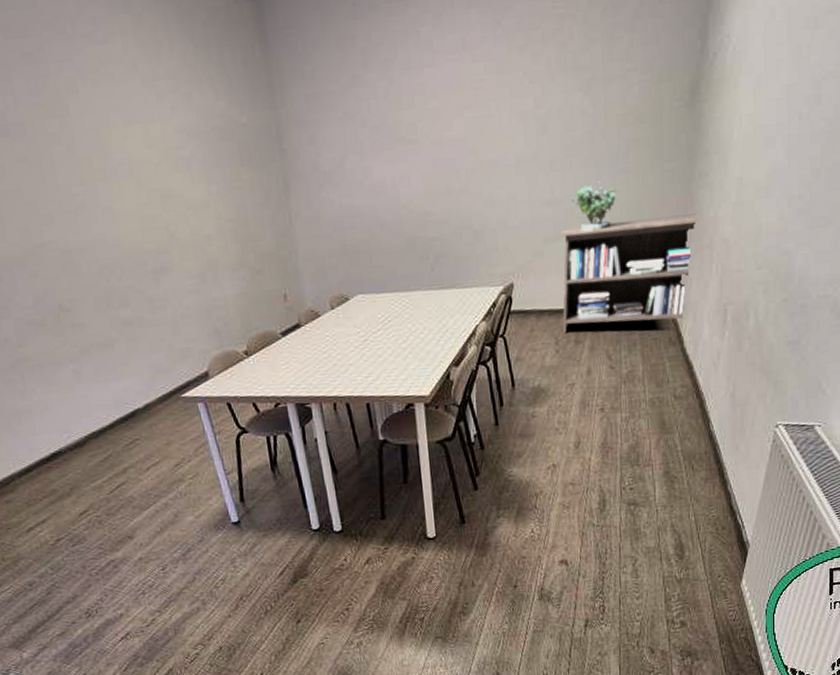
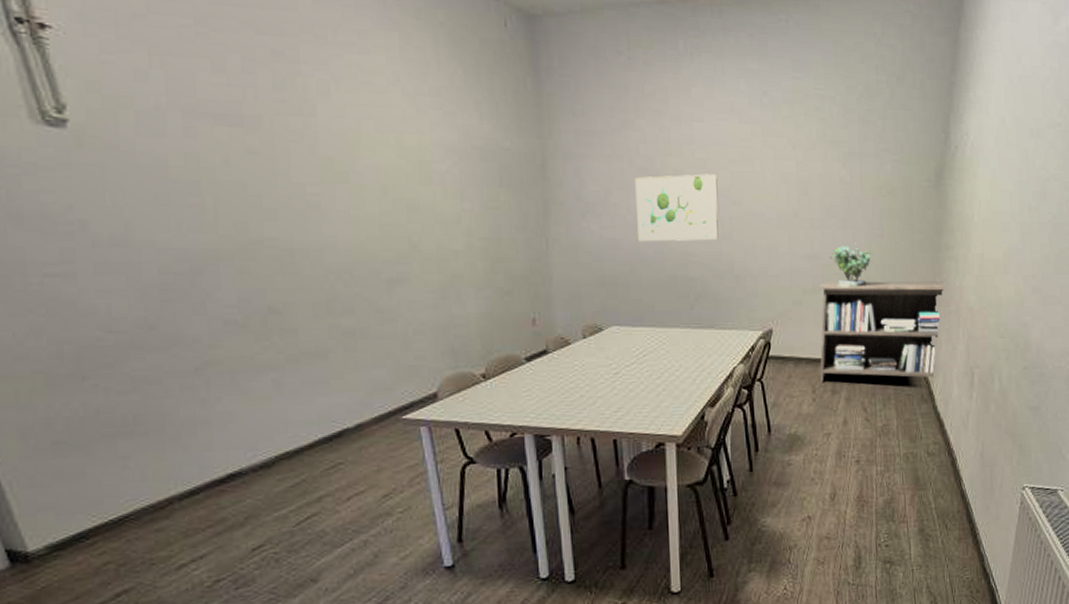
wall art: none [369,123,456,206] -> present [635,174,719,242]

